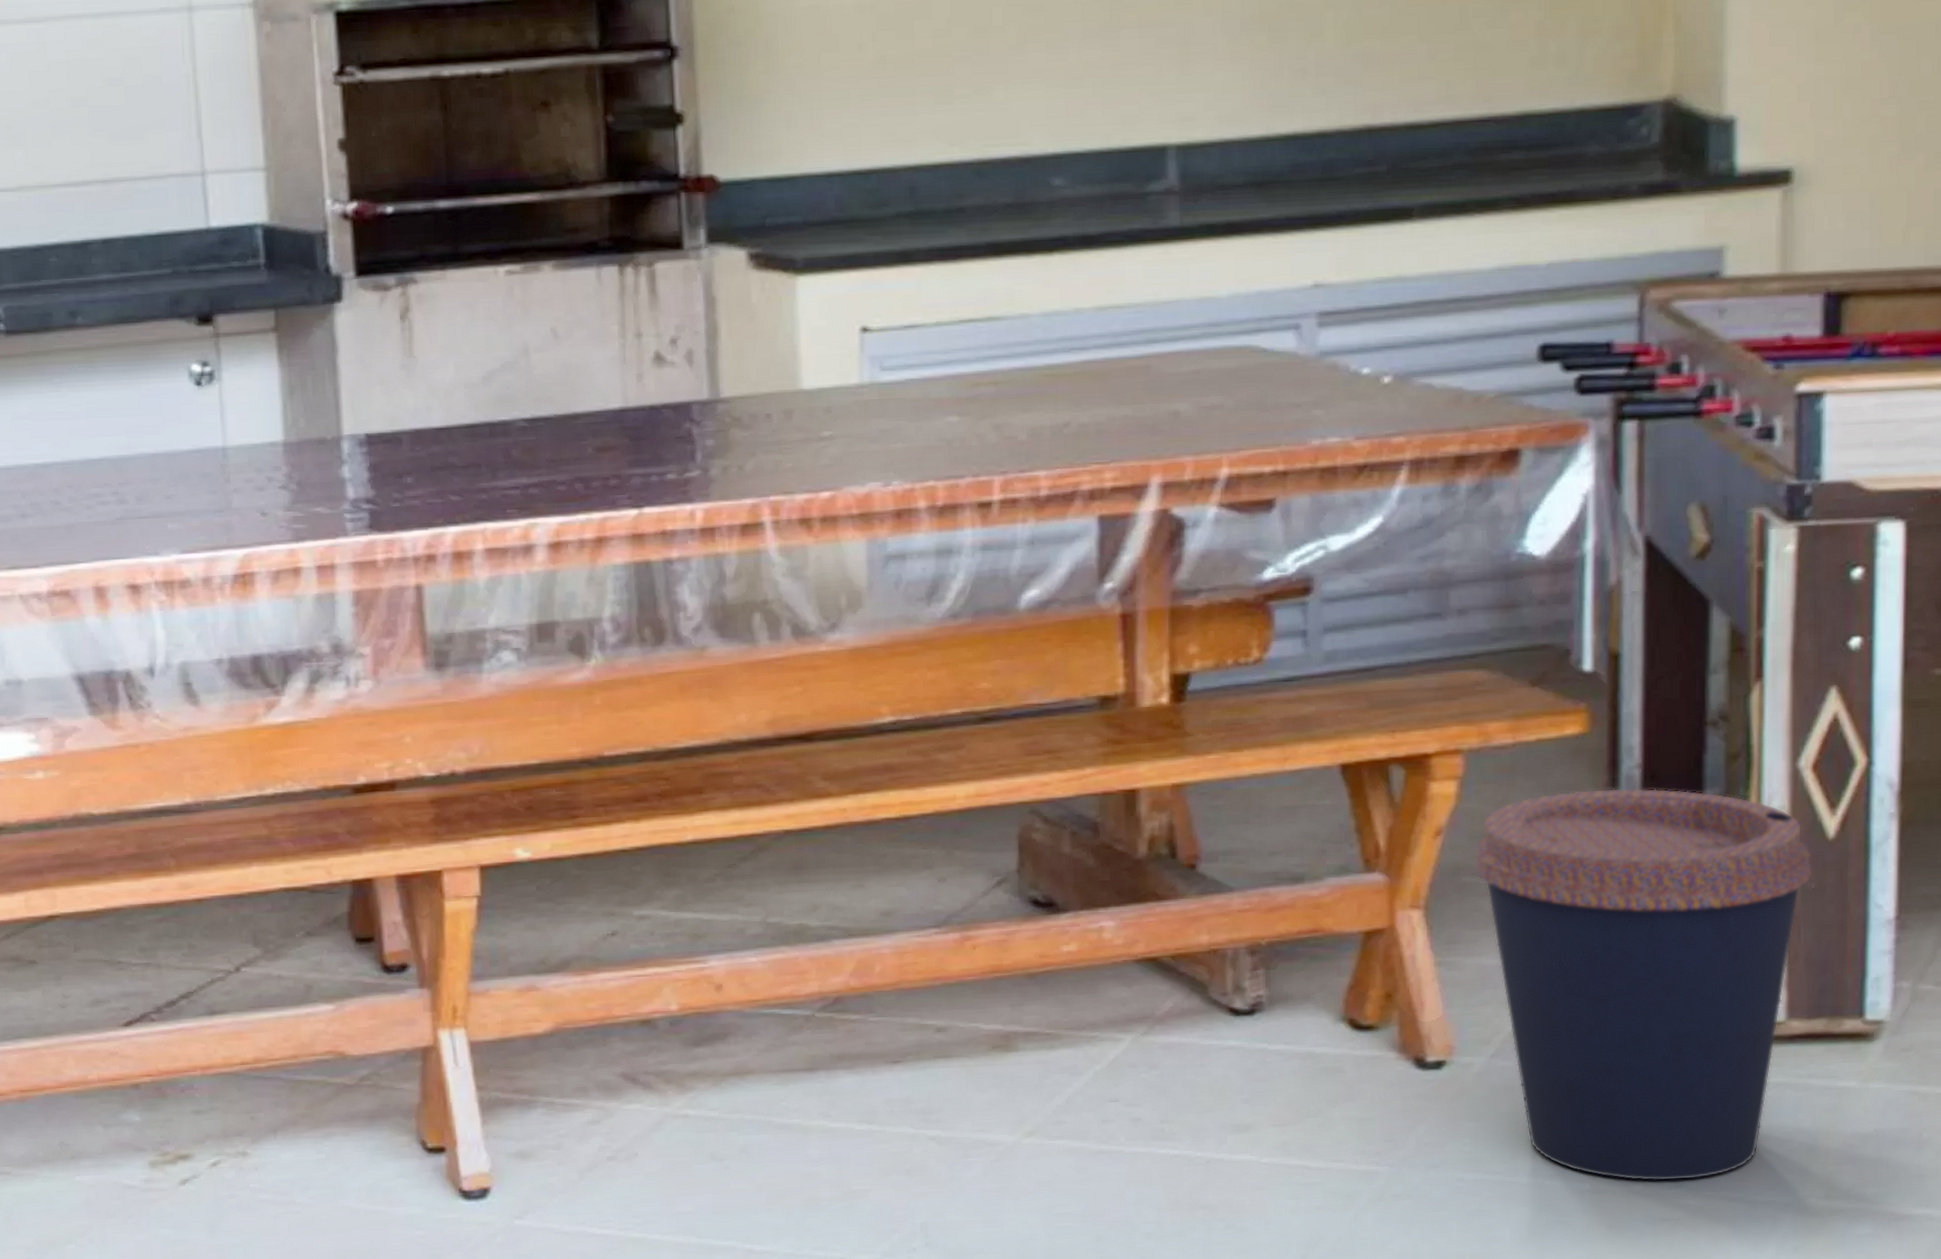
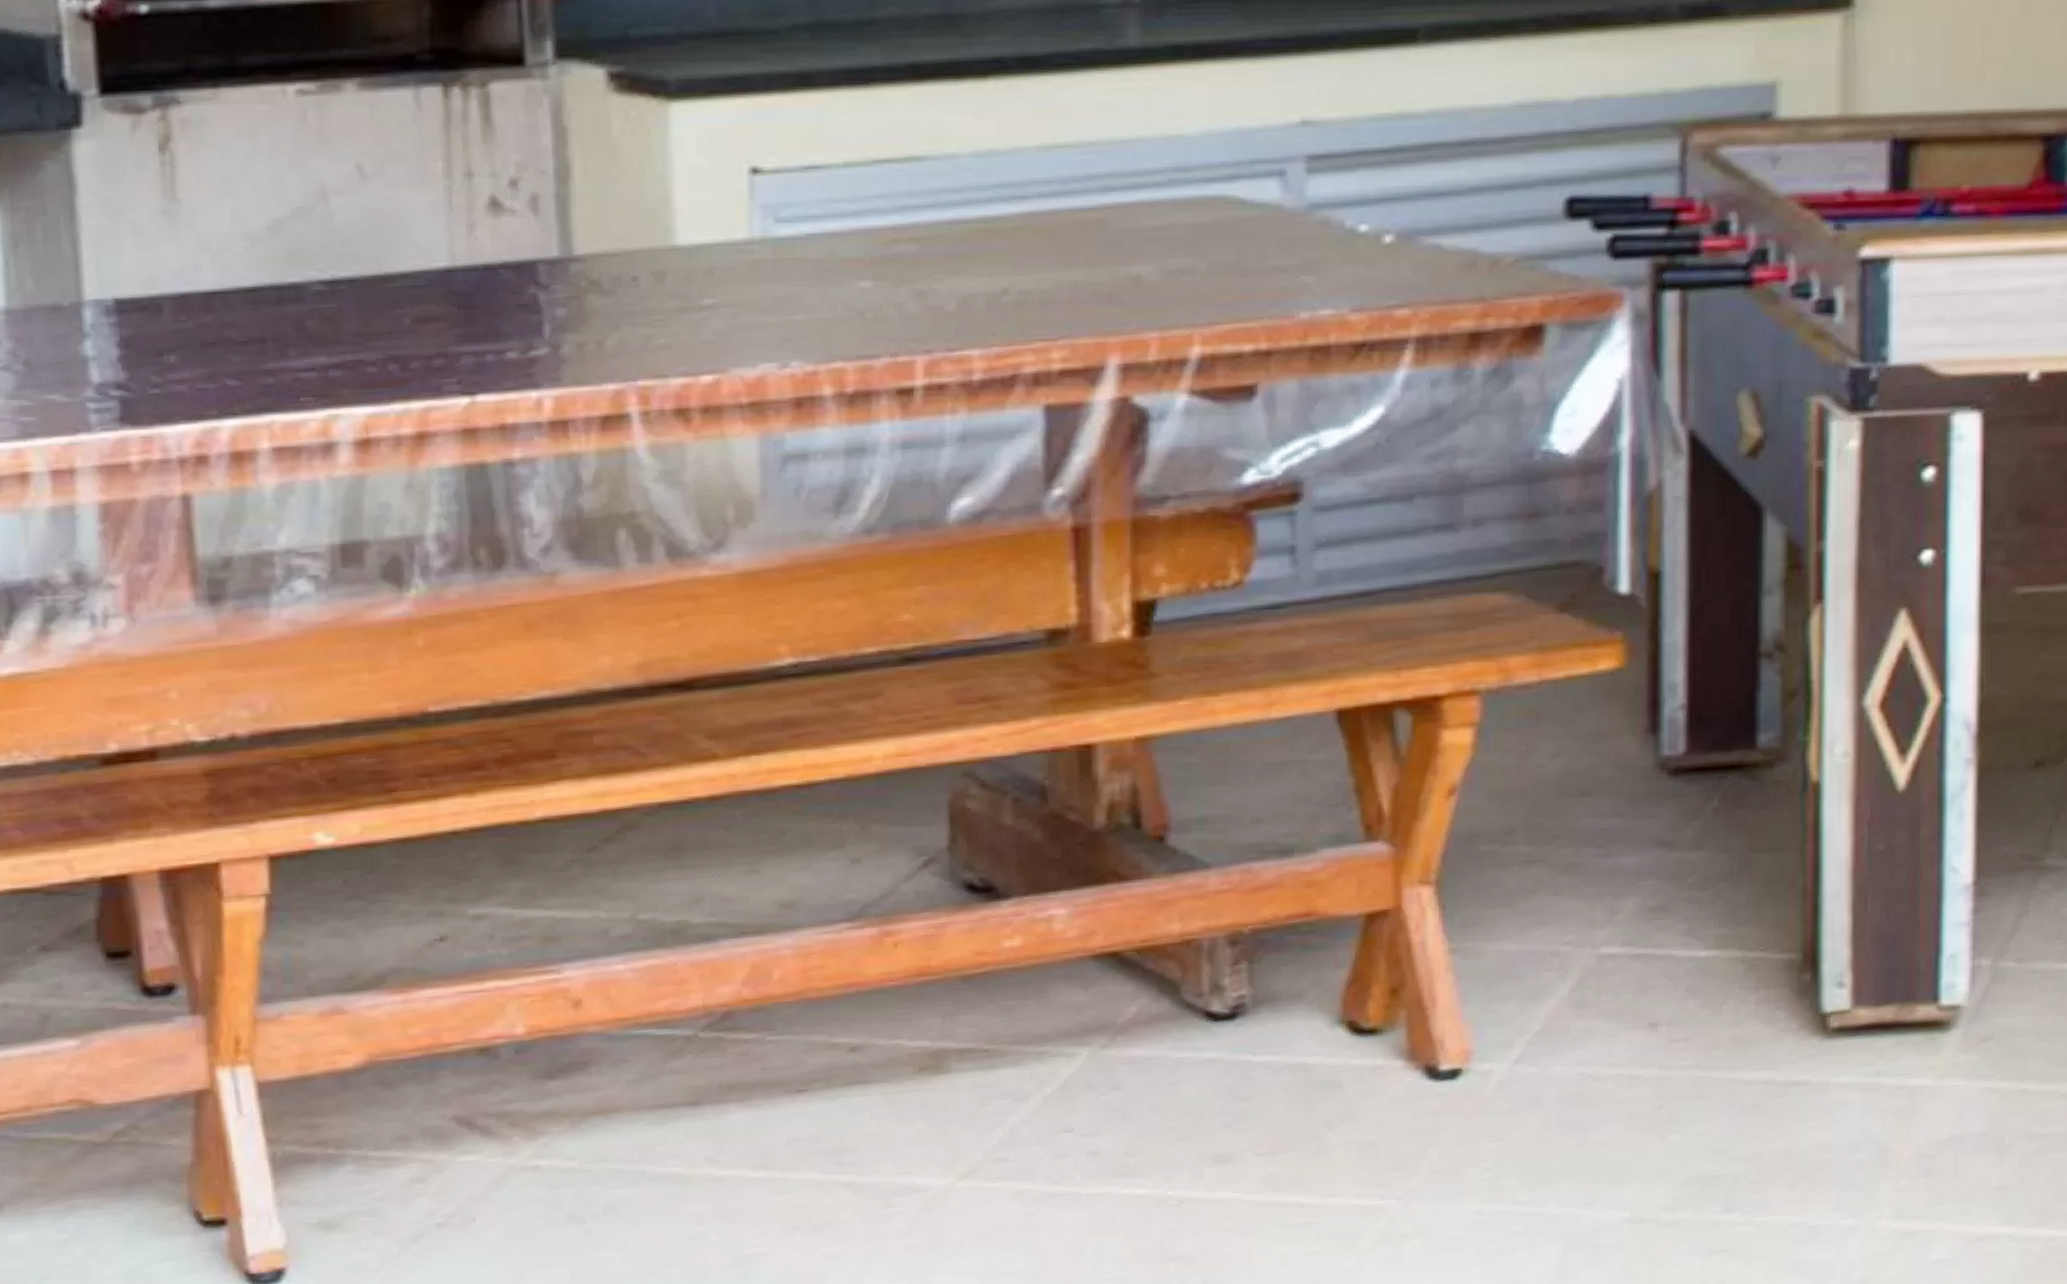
coffee cup: present [1473,788,1812,1182] -> none [1493,733,1880,1207]

